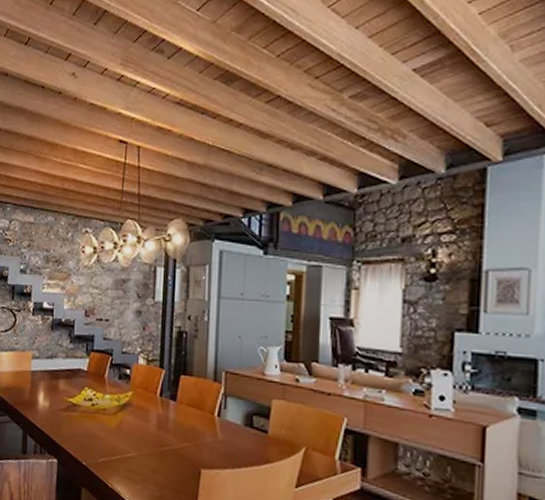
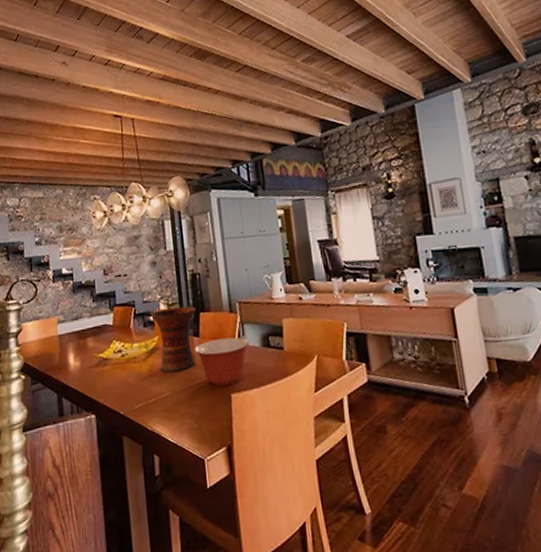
vase: none [128,364,177,433] -> present [151,306,196,373]
mixing bowl: none [169,407,230,460] -> present [195,337,249,387]

